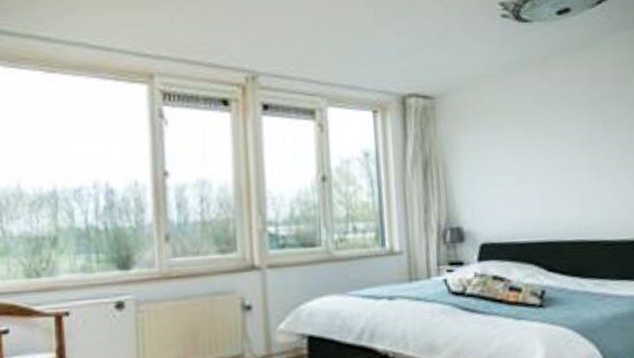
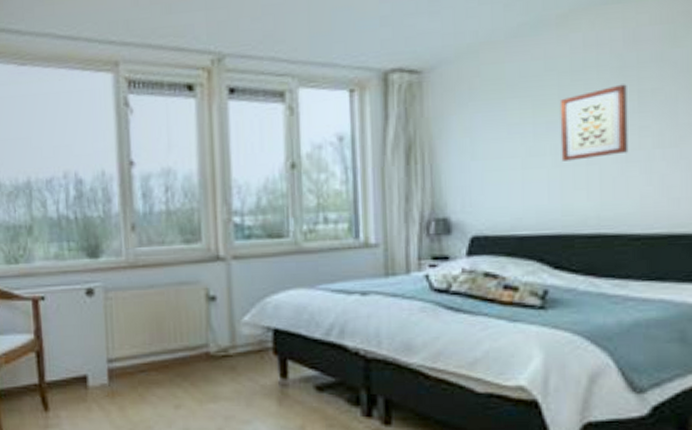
wall art: none [545,115,599,178] -> present [559,84,629,161]

